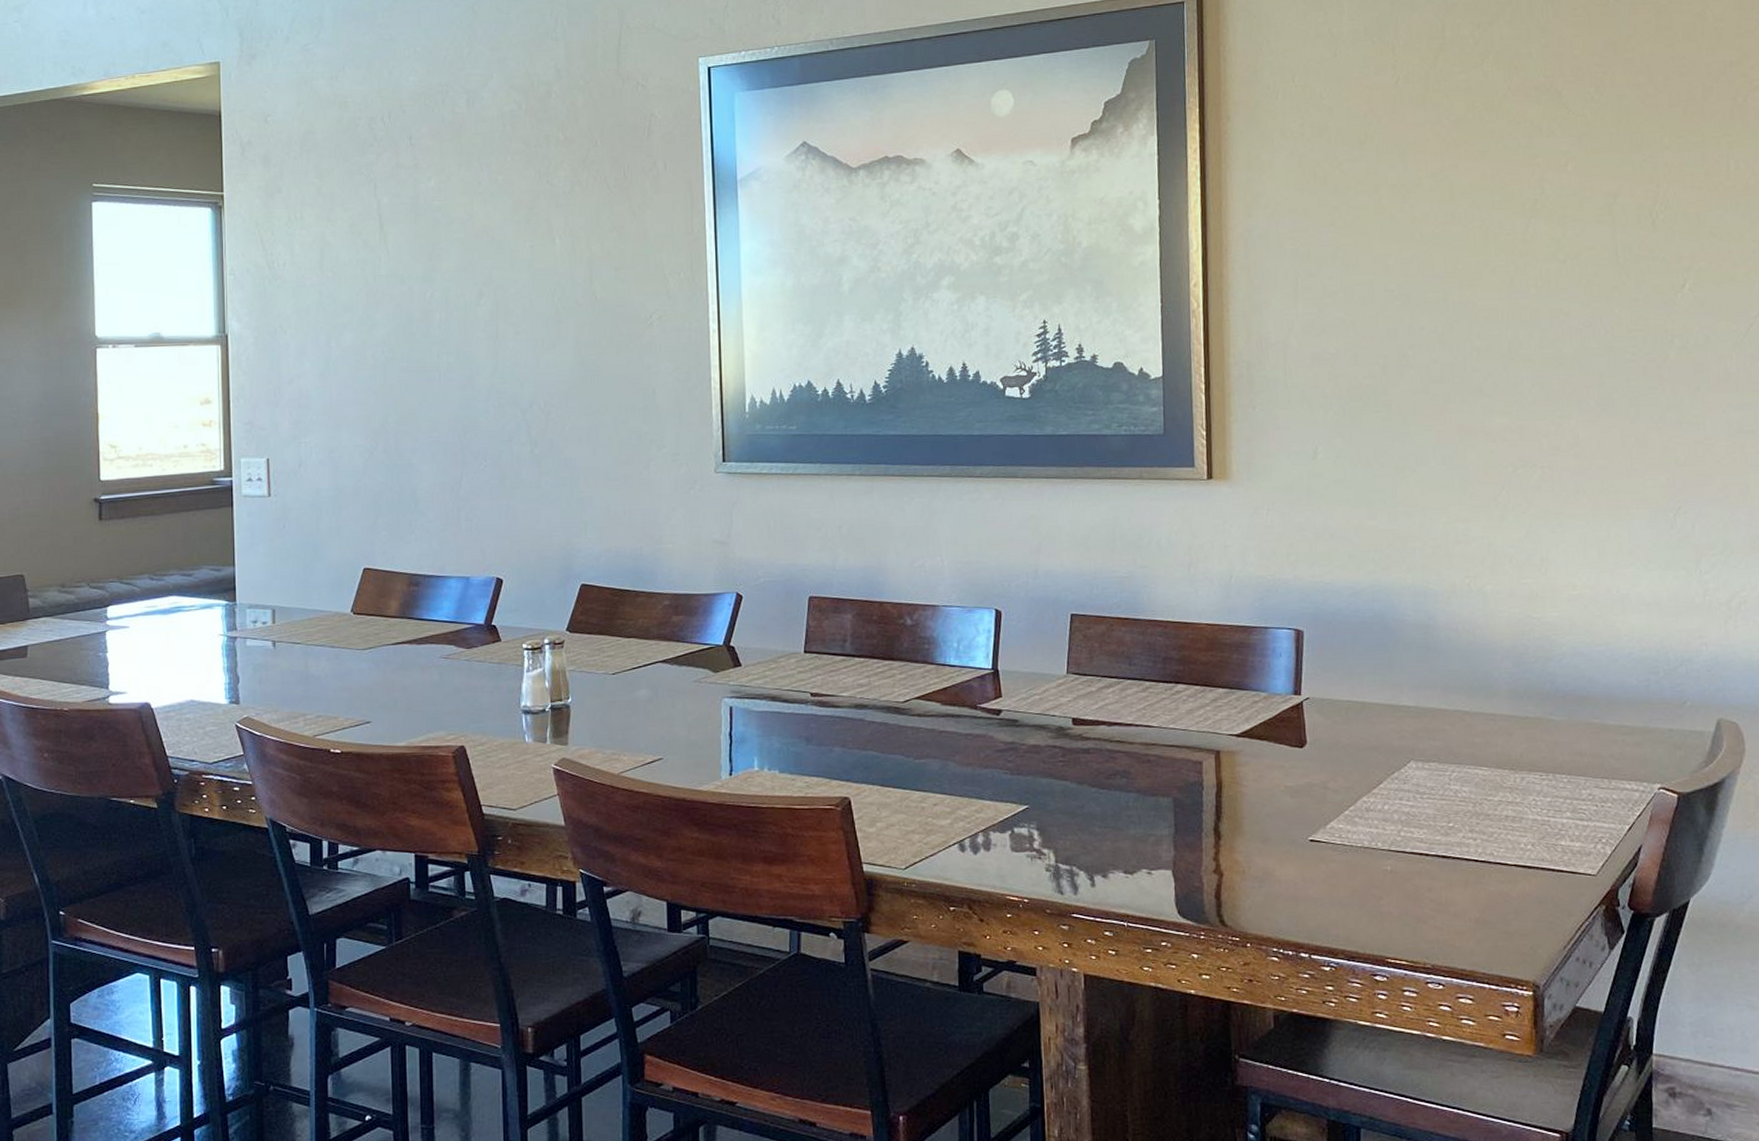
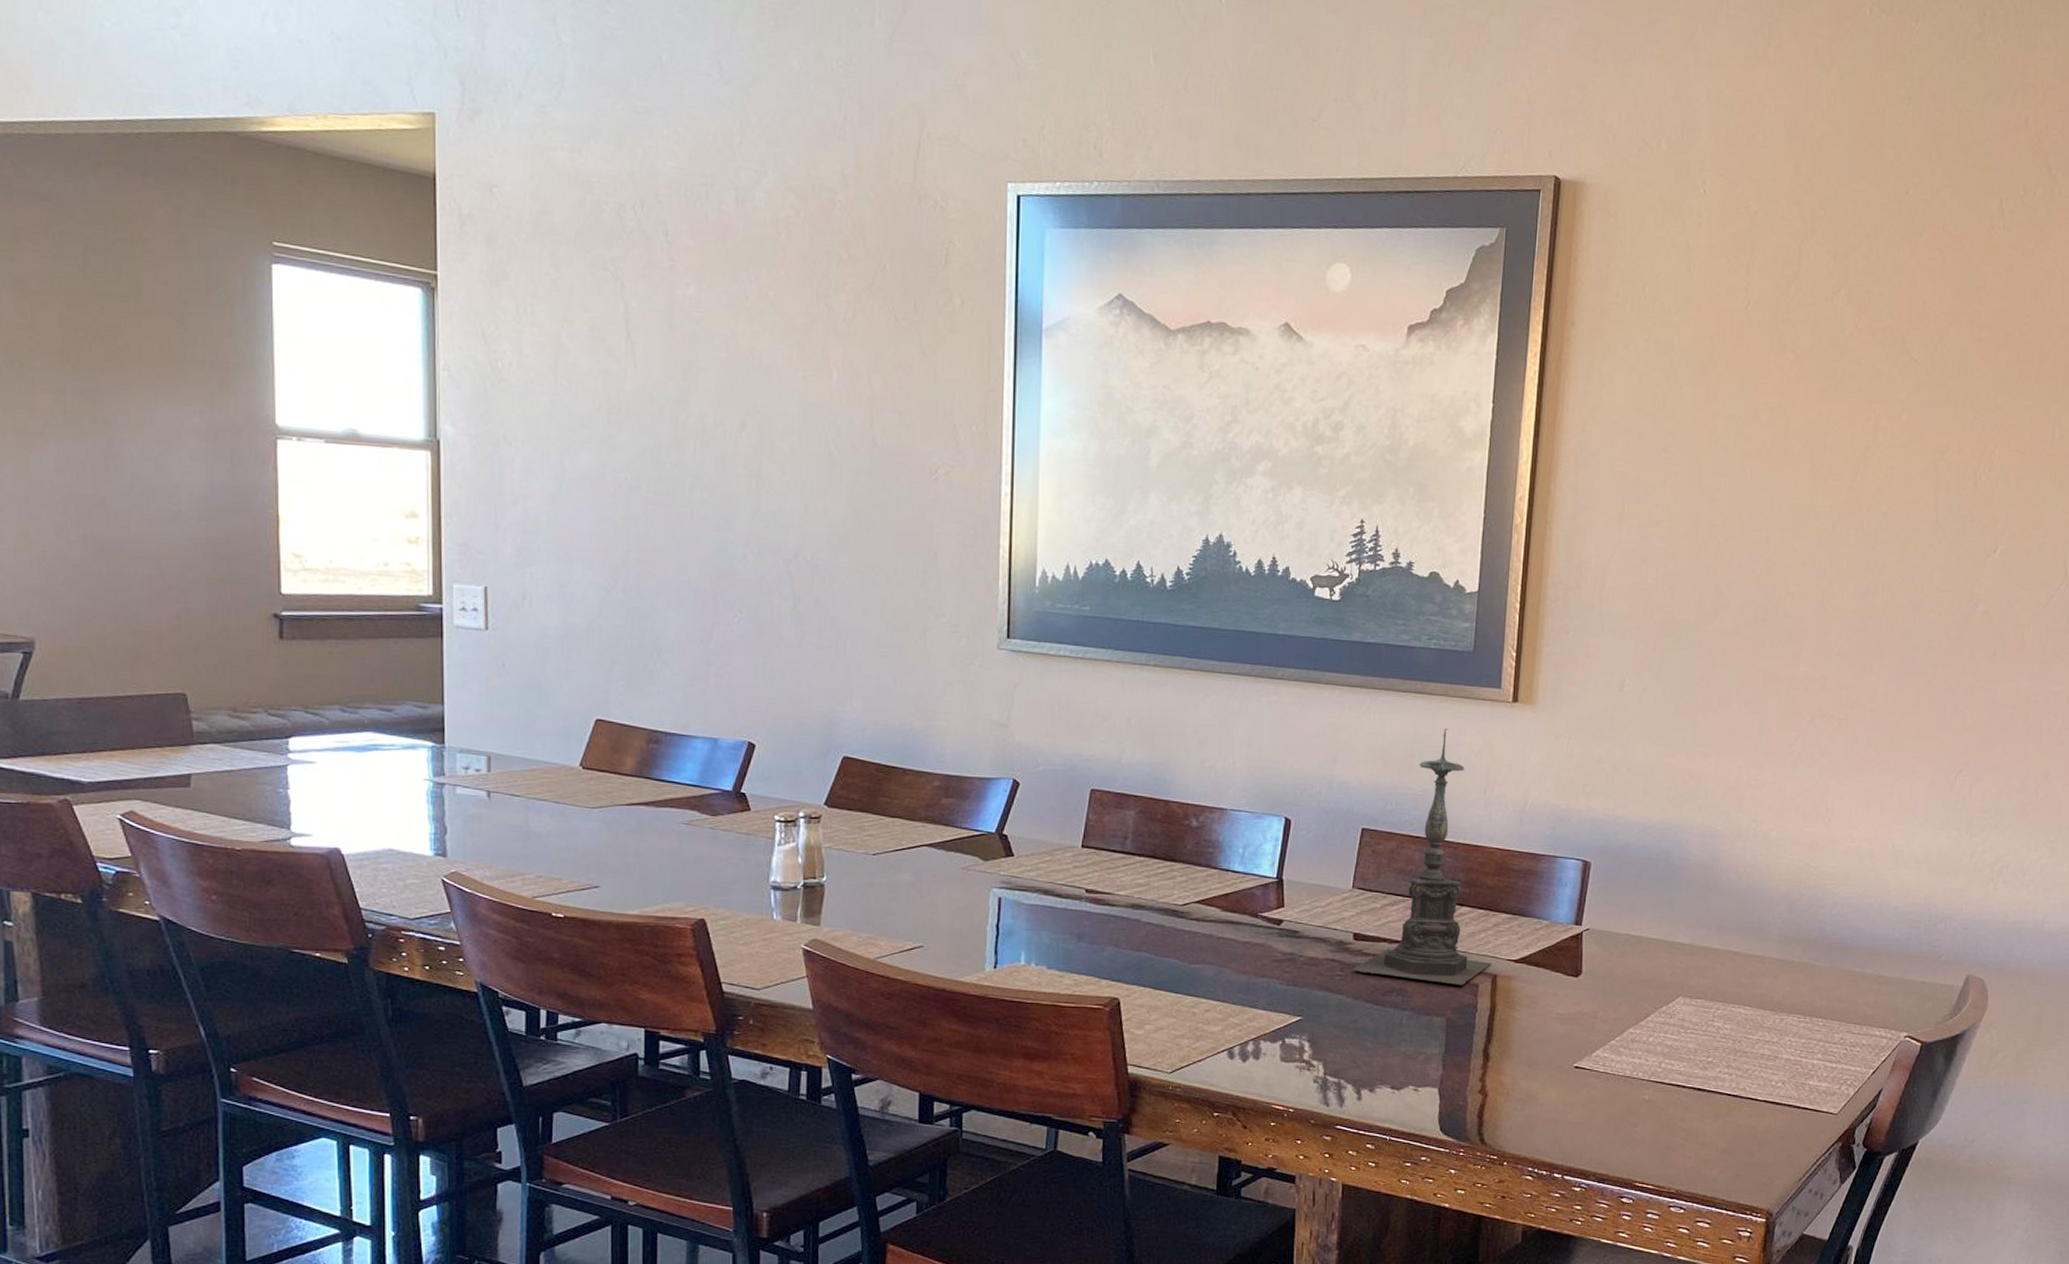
candle holder: none [1073,510,1214,764] -> present [1351,728,1492,985]

